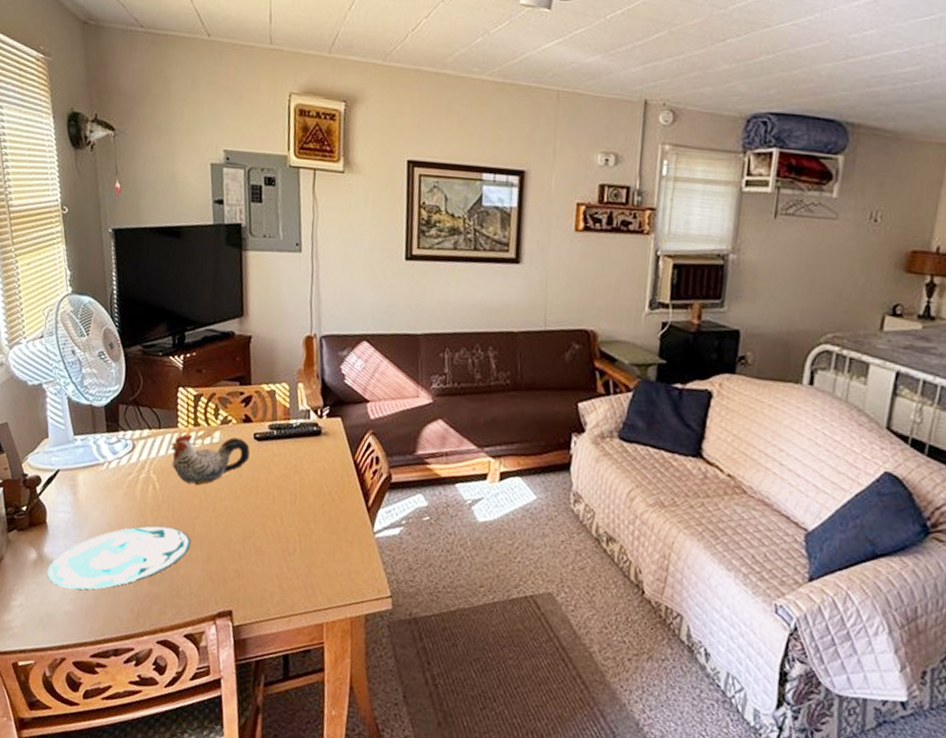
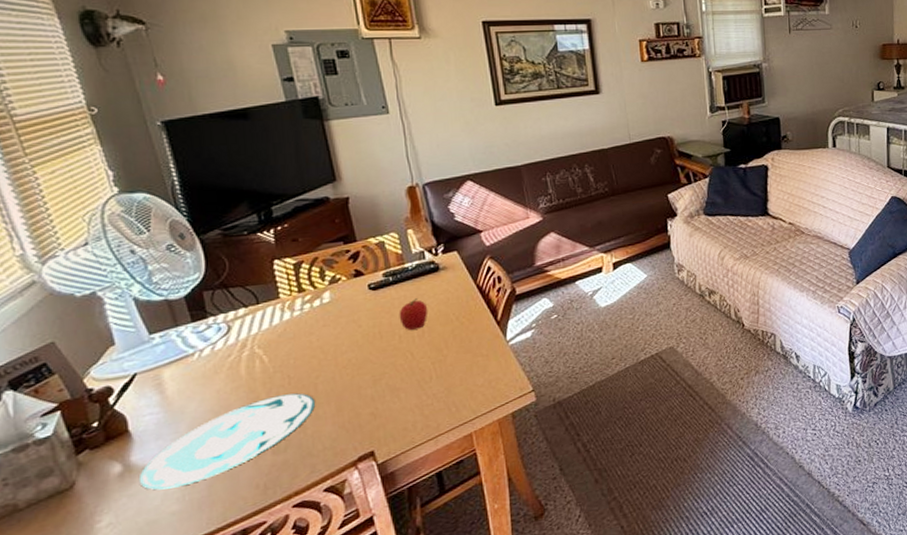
chicken figurine: present [170,434,250,485] -> none [274,292,367,348]
fruit: none [276,460,304,494] -> present [399,298,428,330]

